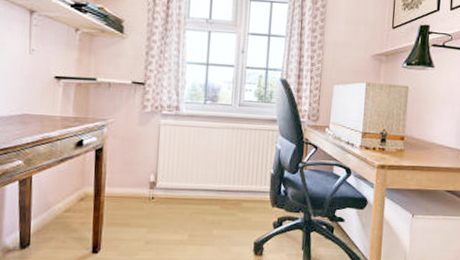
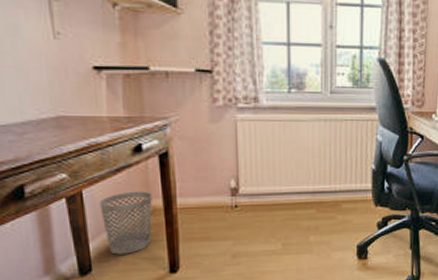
wastebasket: none [44,179,86,233] -> present [99,191,153,255]

